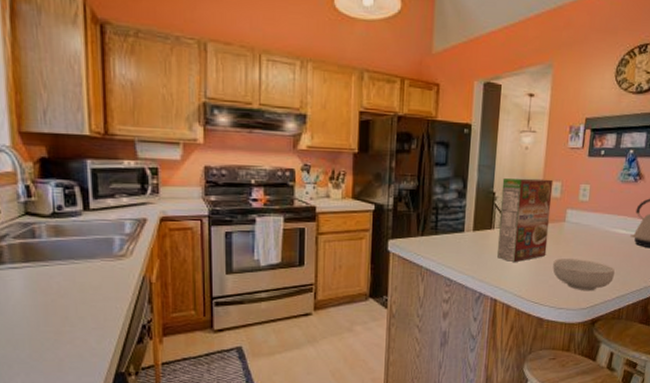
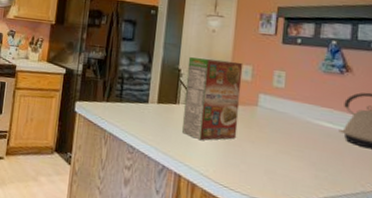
cereal bowl: present [553,258,615,291] -> none [244,143,321,185]

